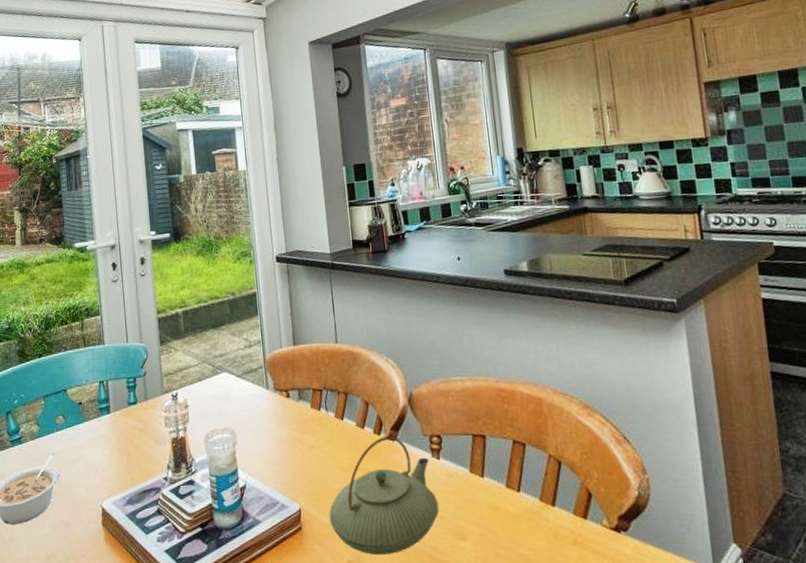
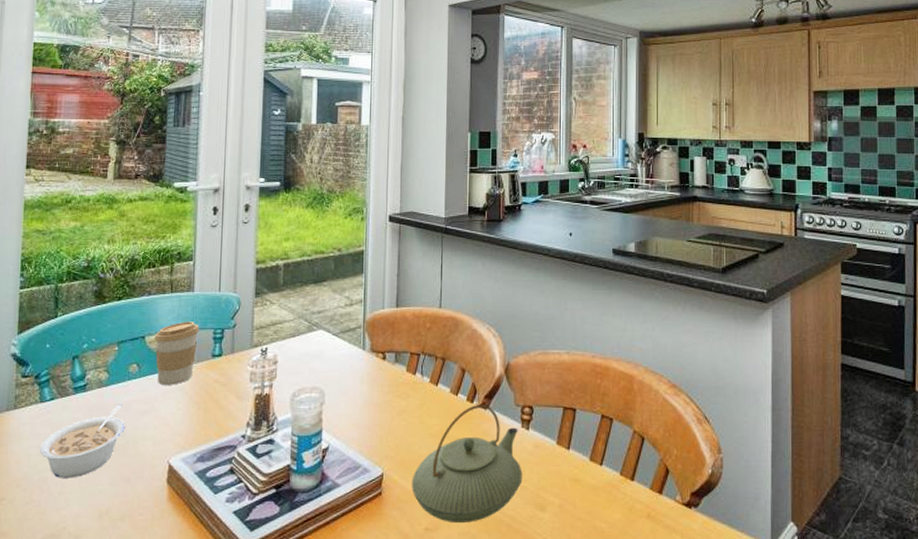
coffee cup: none [75,373,114,434] -> present [155,321,200,385]

